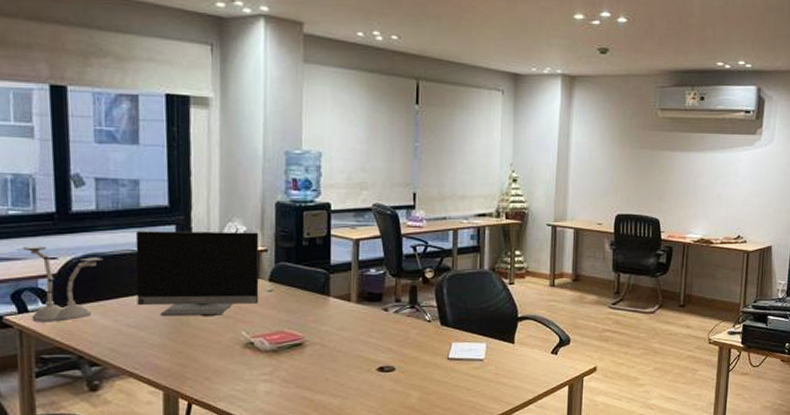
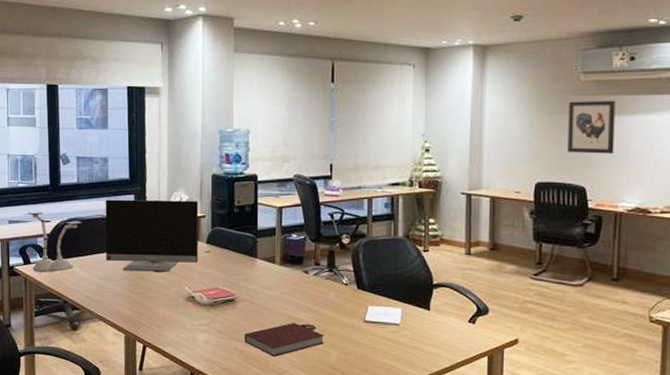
notebook: none [314,364,405,403] -> present [244,322,325,357]
wall art: none [645,136,687,188] -> present [568,100,615,154]

